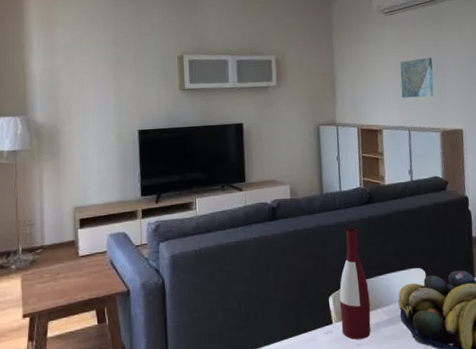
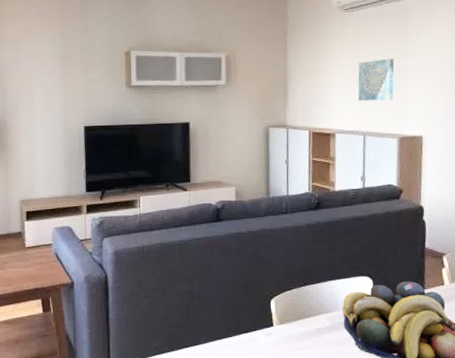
wine bottle: present [339,228,371,339] -> none [281,233,313,343]

